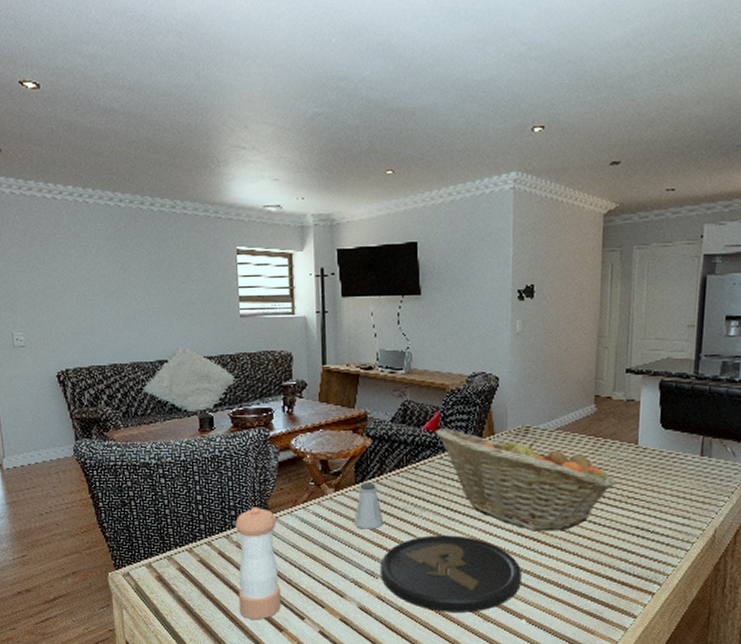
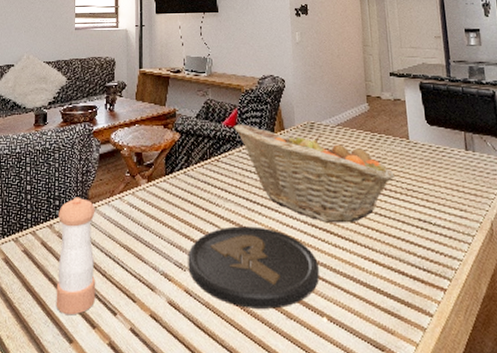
saltshaker: present [353,483,384,529] -> none [163,174,191,220]

